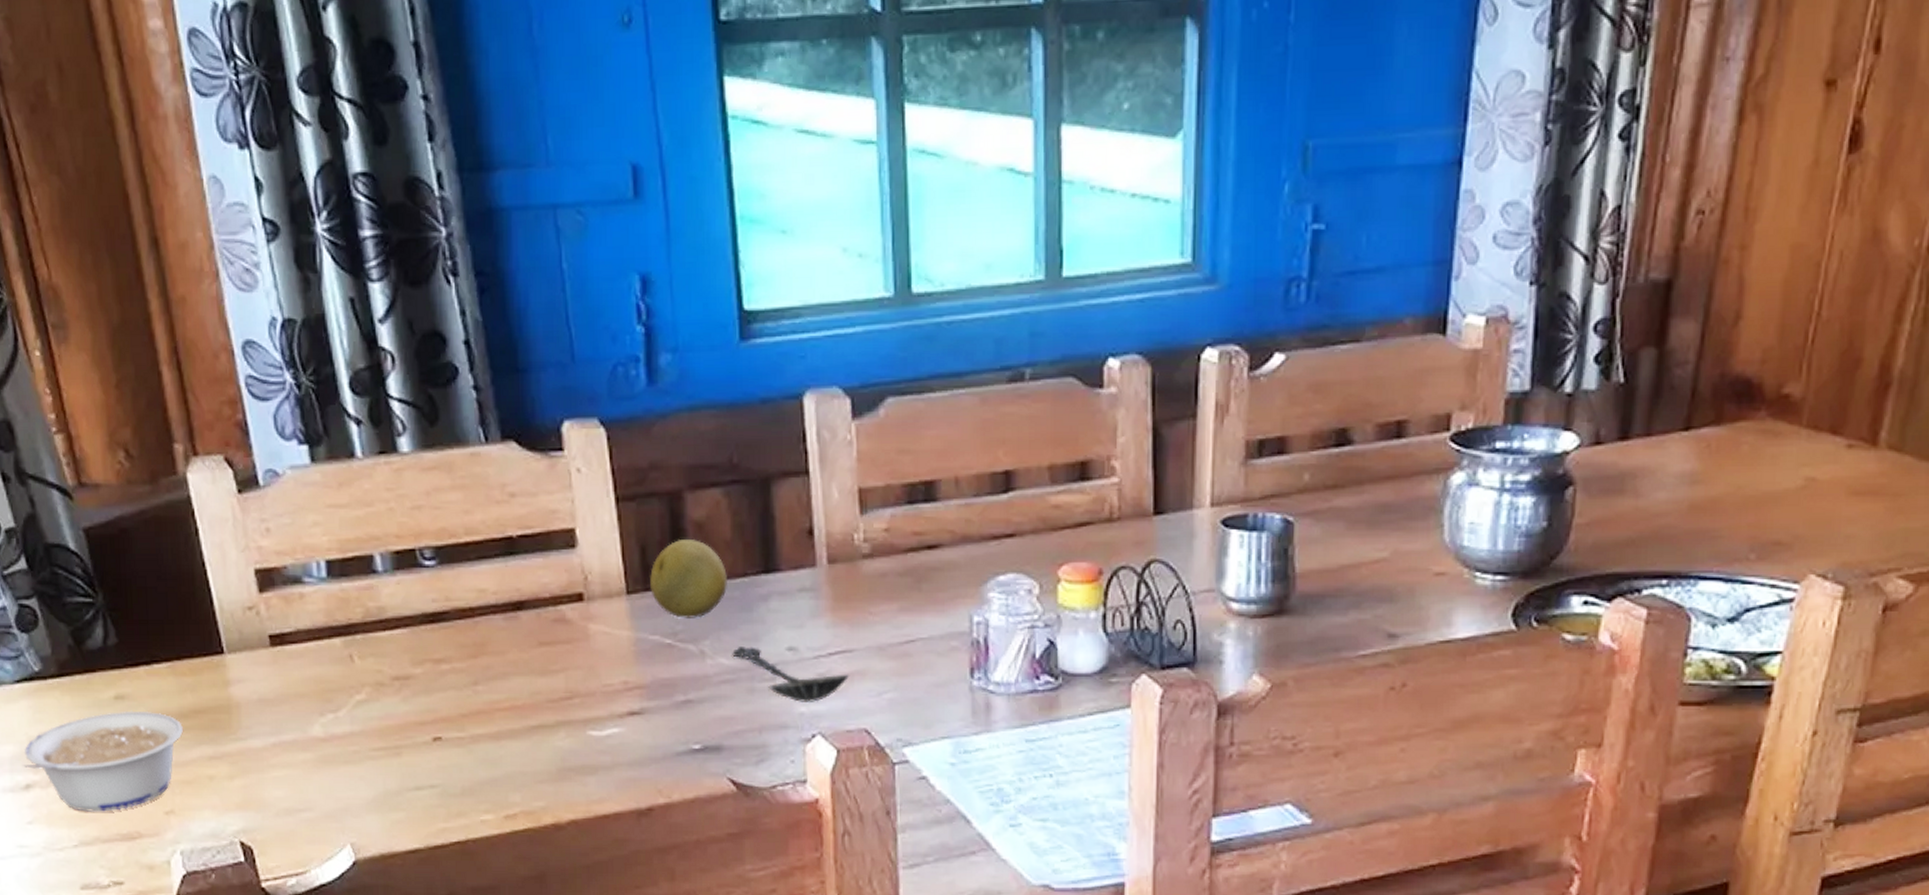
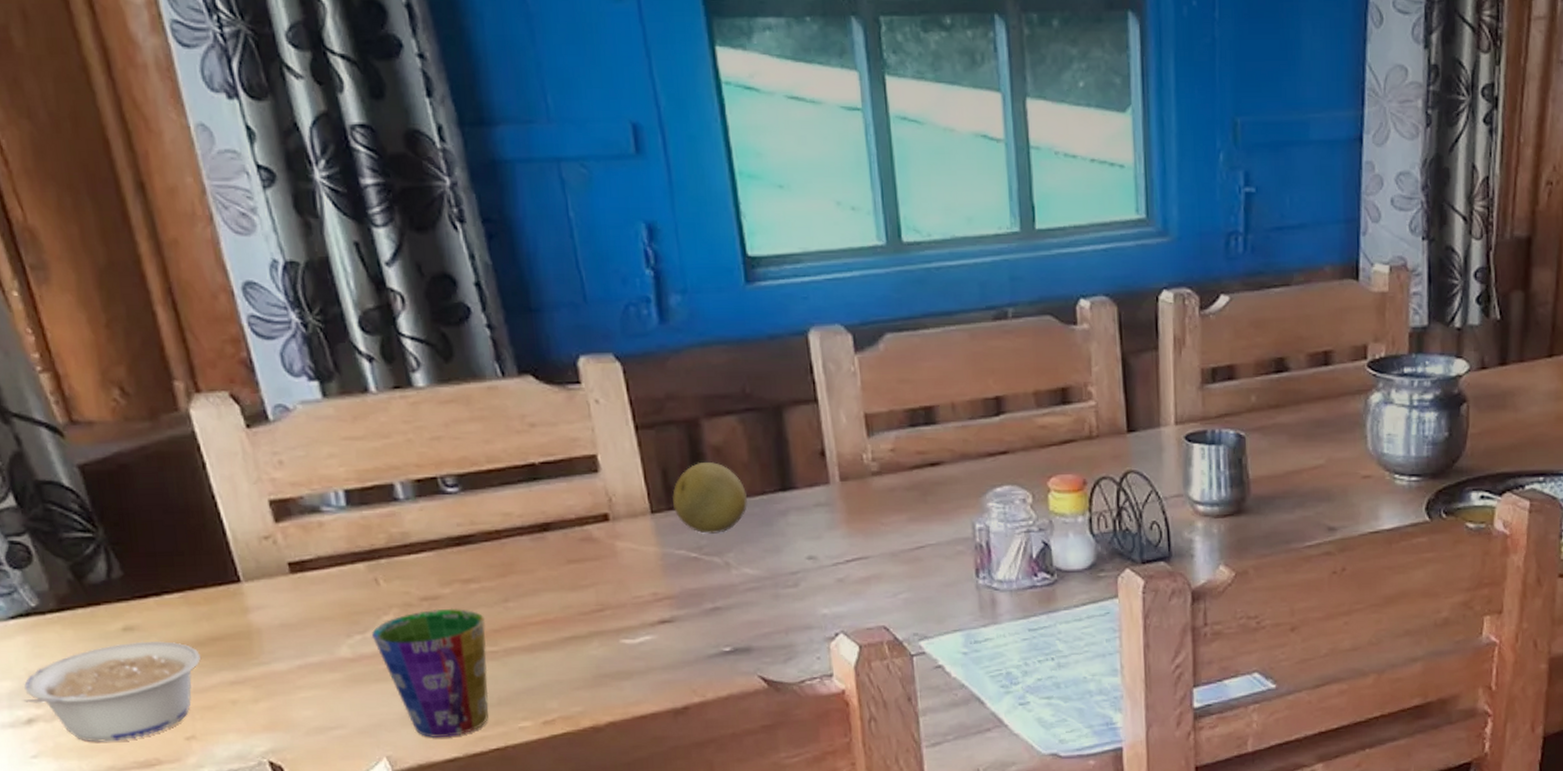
cup: none [343,689,455,827] -> present [371,608,489,738]
spoon: present [732,647,850,702] -> none [755,557,867,605]

